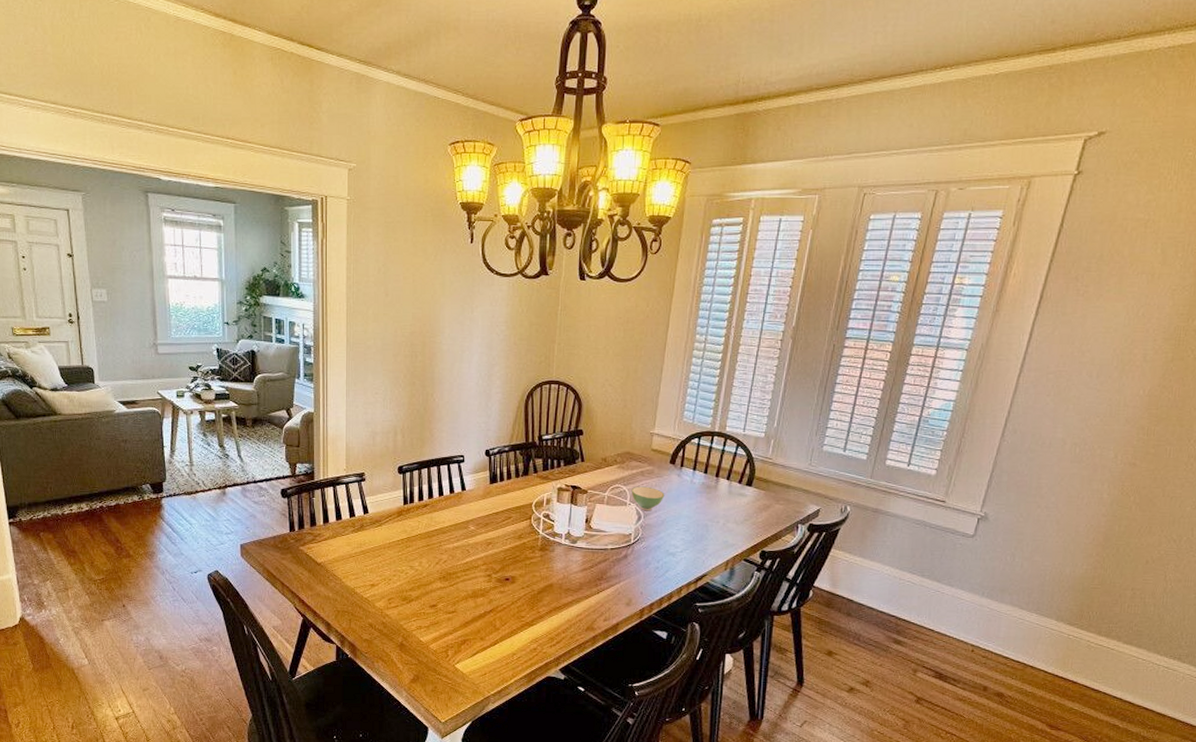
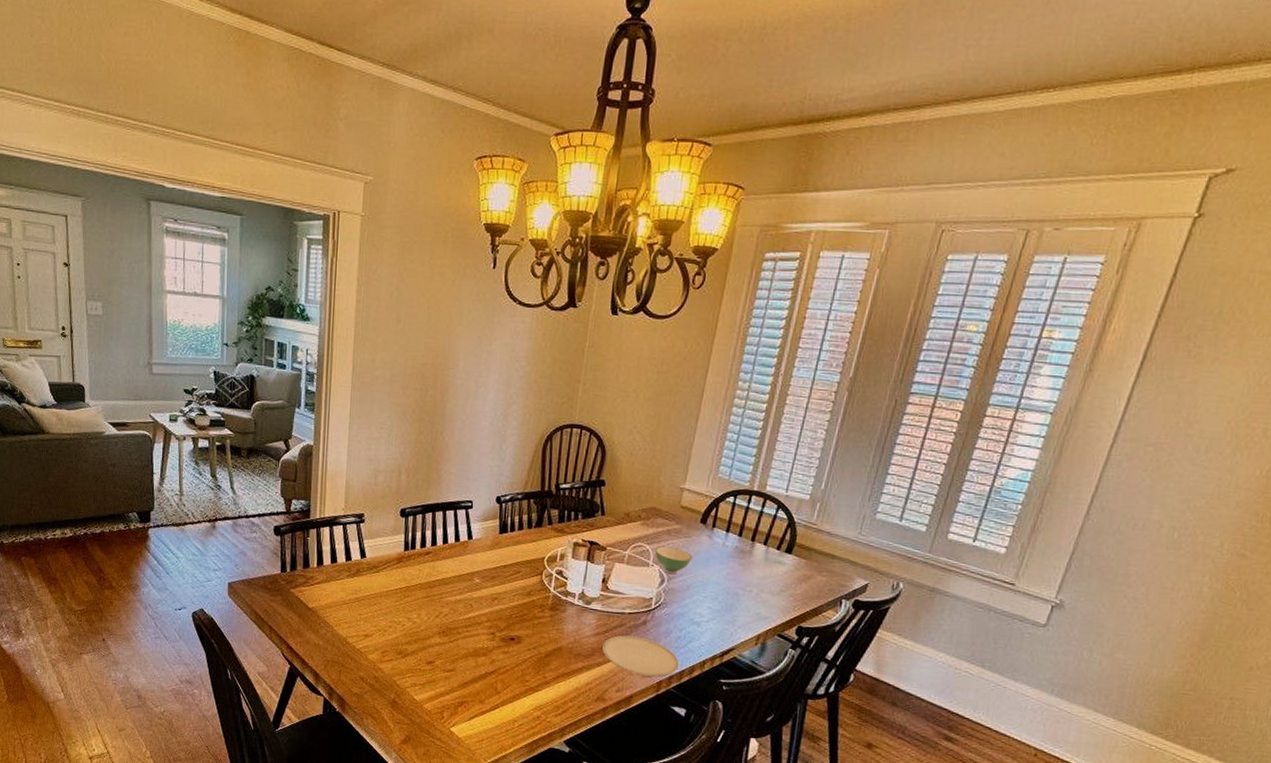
plate: none [589,569,659,605] -> present [602,635,679,678]

